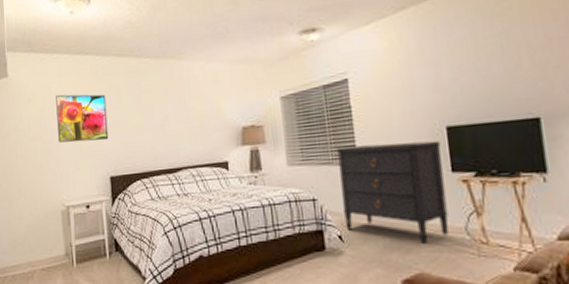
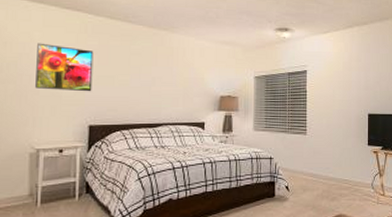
dresser: present [337,140,449,244] -> none [291,121,363,194]

